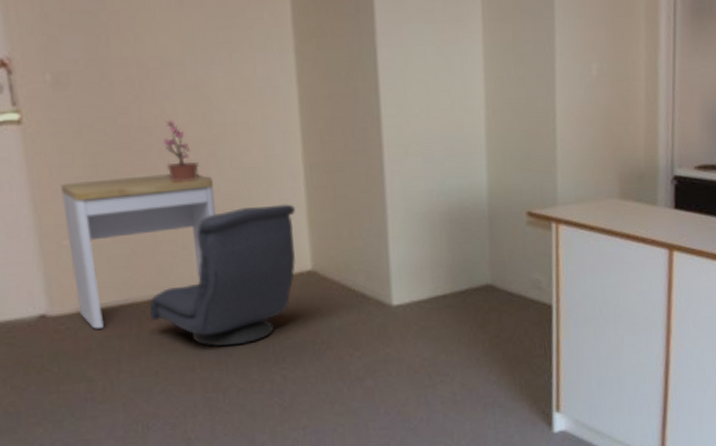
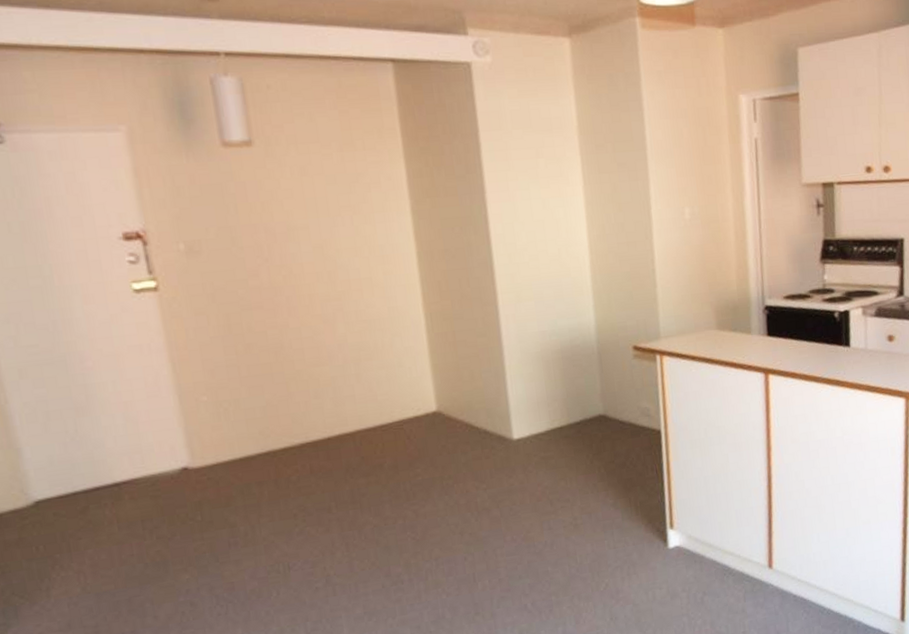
desk: present [61,174,217,329] -> none [197,328,345,478]
chair: present [150,204,297,347] -> none [286,351,422,488]
potted plant: present [163,119,212,182] -> none [292,279,339,337]

